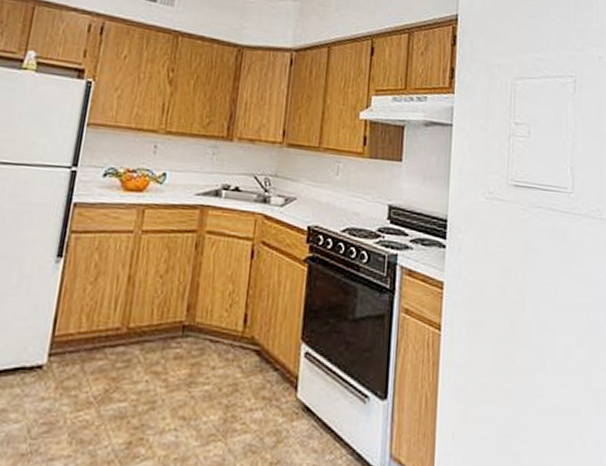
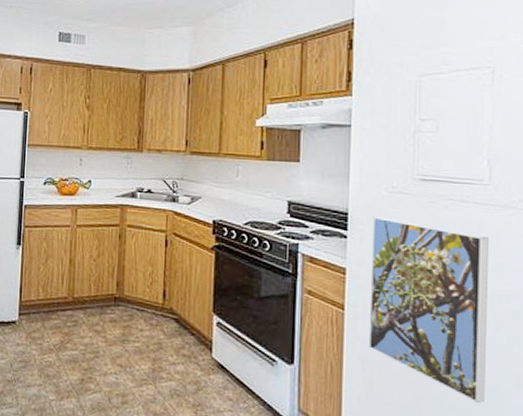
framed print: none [463,224,572,428] -> present [368,217,489,403]

